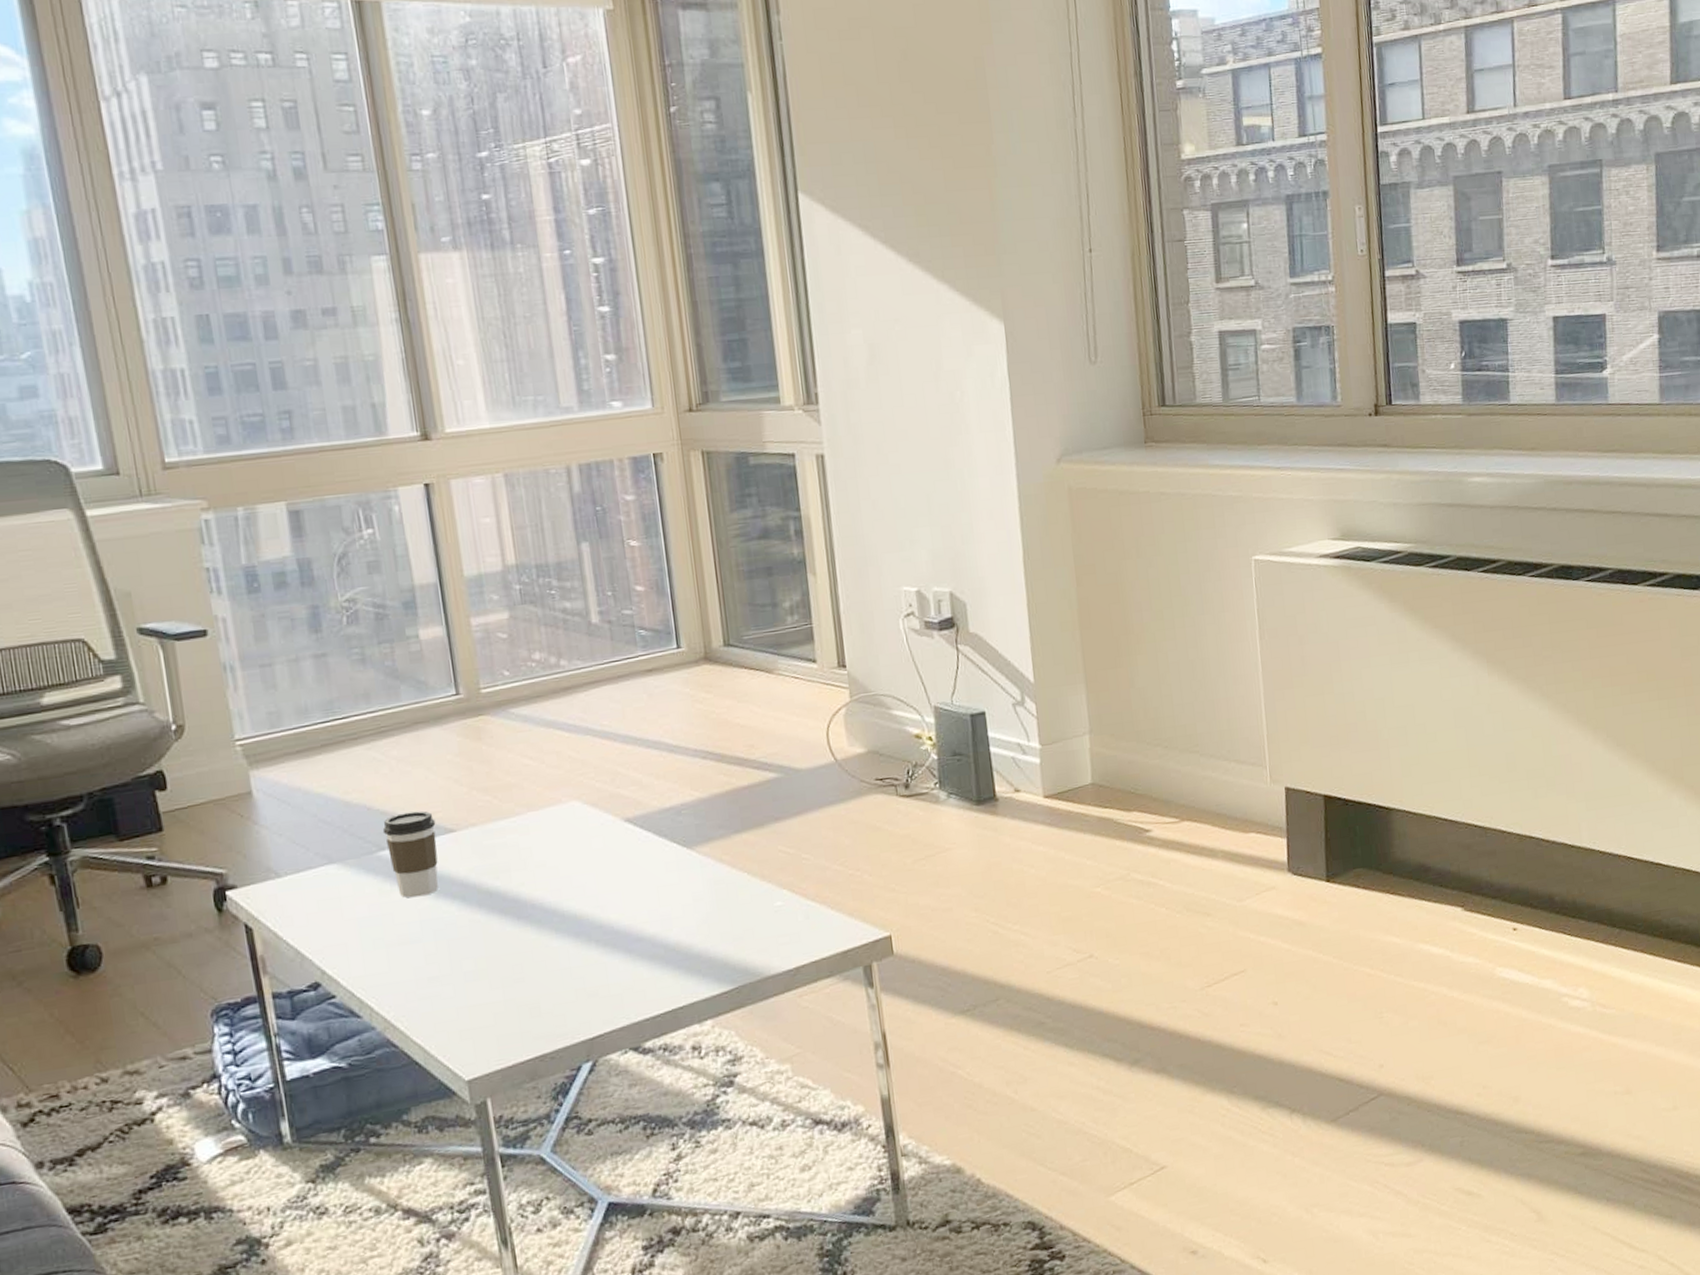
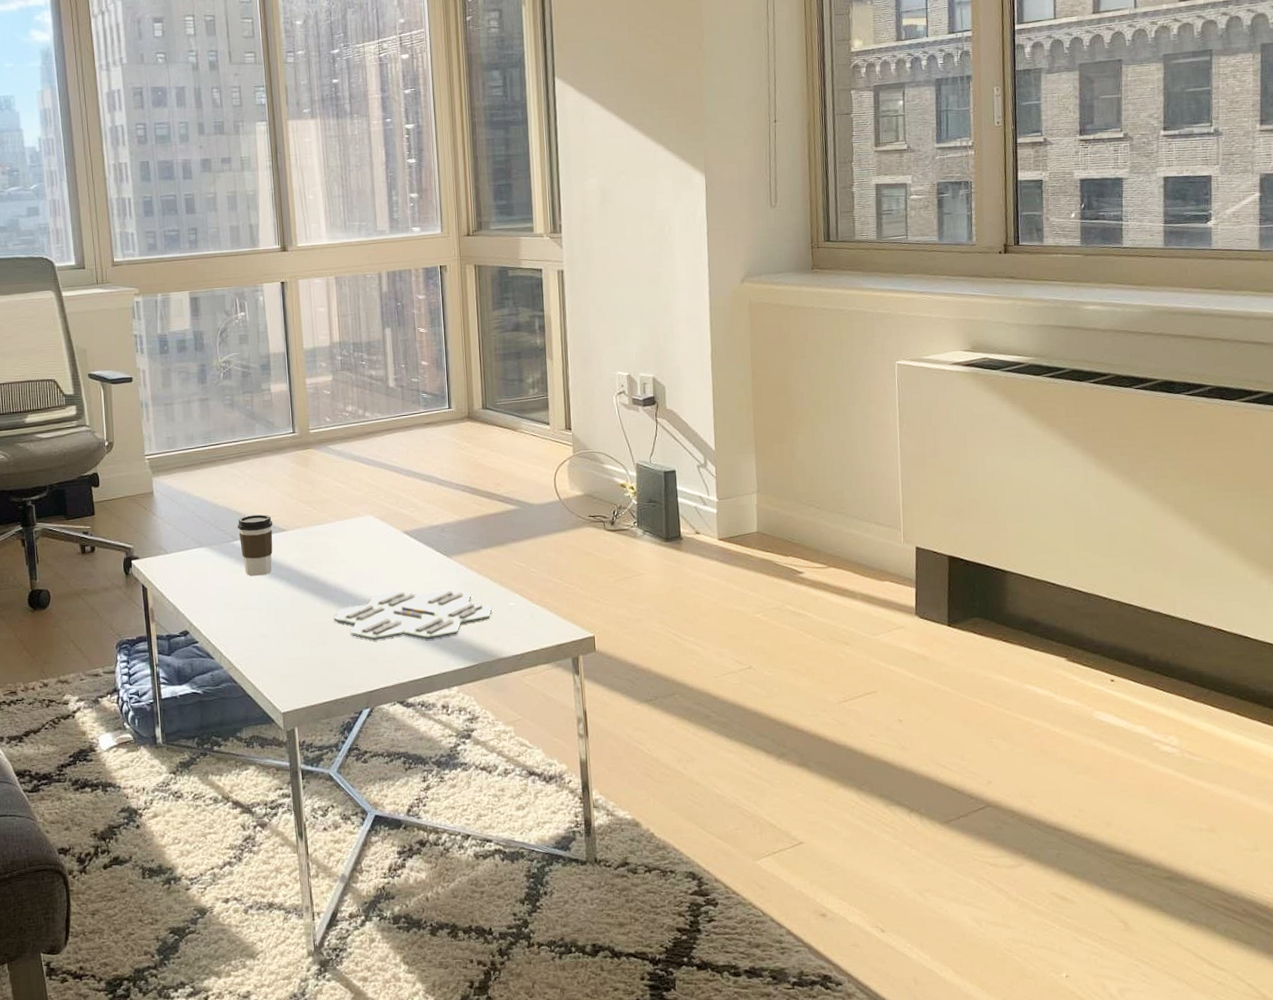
board game: none [532,892,752,970] -> present [334,589,492,640]

